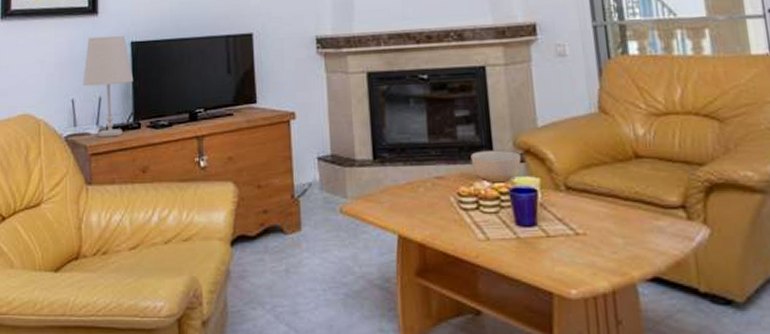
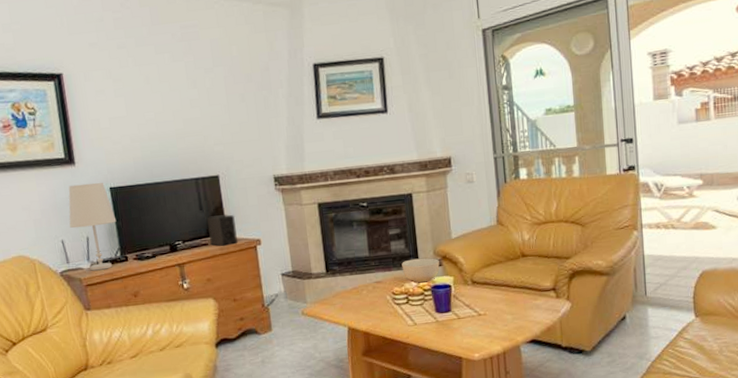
speaker: none [234,79,268,119] -> present [206,214,238,247]

